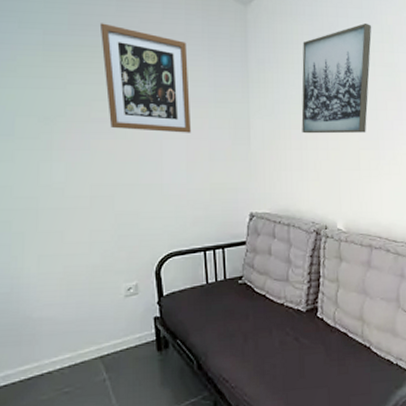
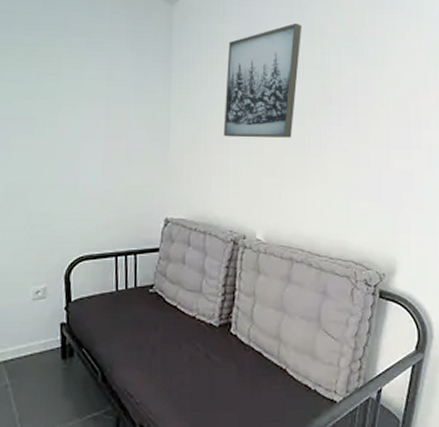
wall art: present [99,23,192,133] -> none [25,21,110,133]

